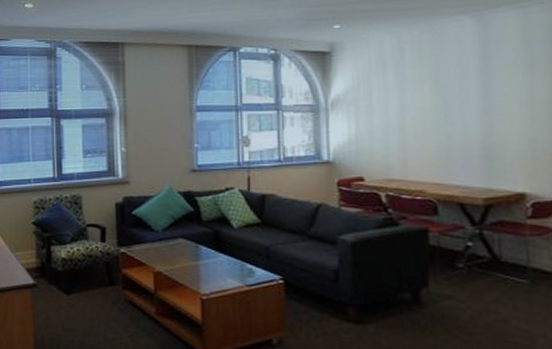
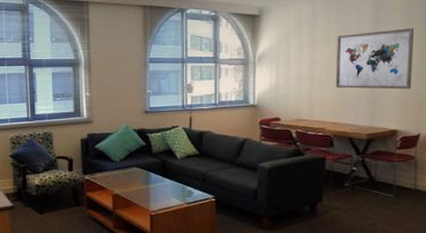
wall art: none [433,62,541,140] -> present [335,28,414,90]

